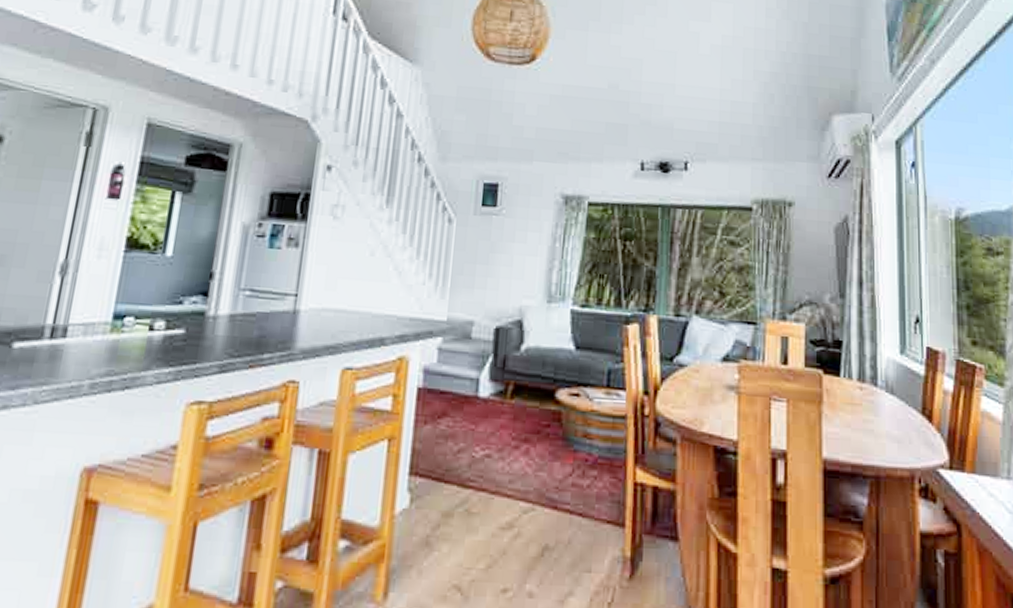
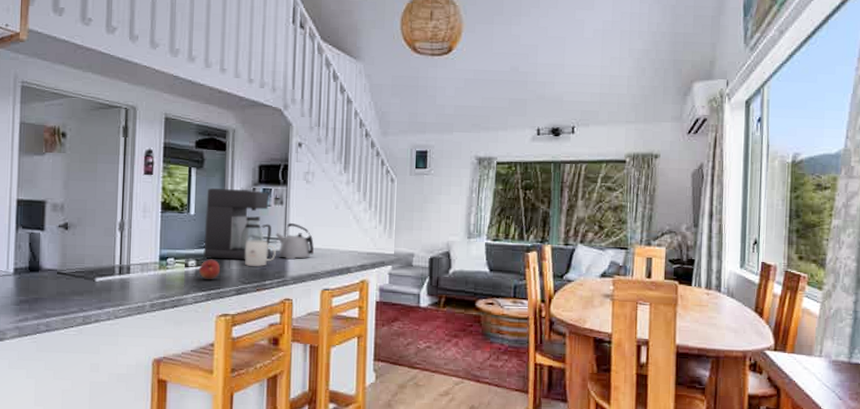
fruit: none [167,320,200,350] -> present [198,259,220,279]
coffee maker: none [177,221,281,323] -> present [203,188,272,260]
mug: none [236,295,283,333] -> present [244,240,276,267]
kettle: none [284,272,337,325] -> present [276,222,314,260]

